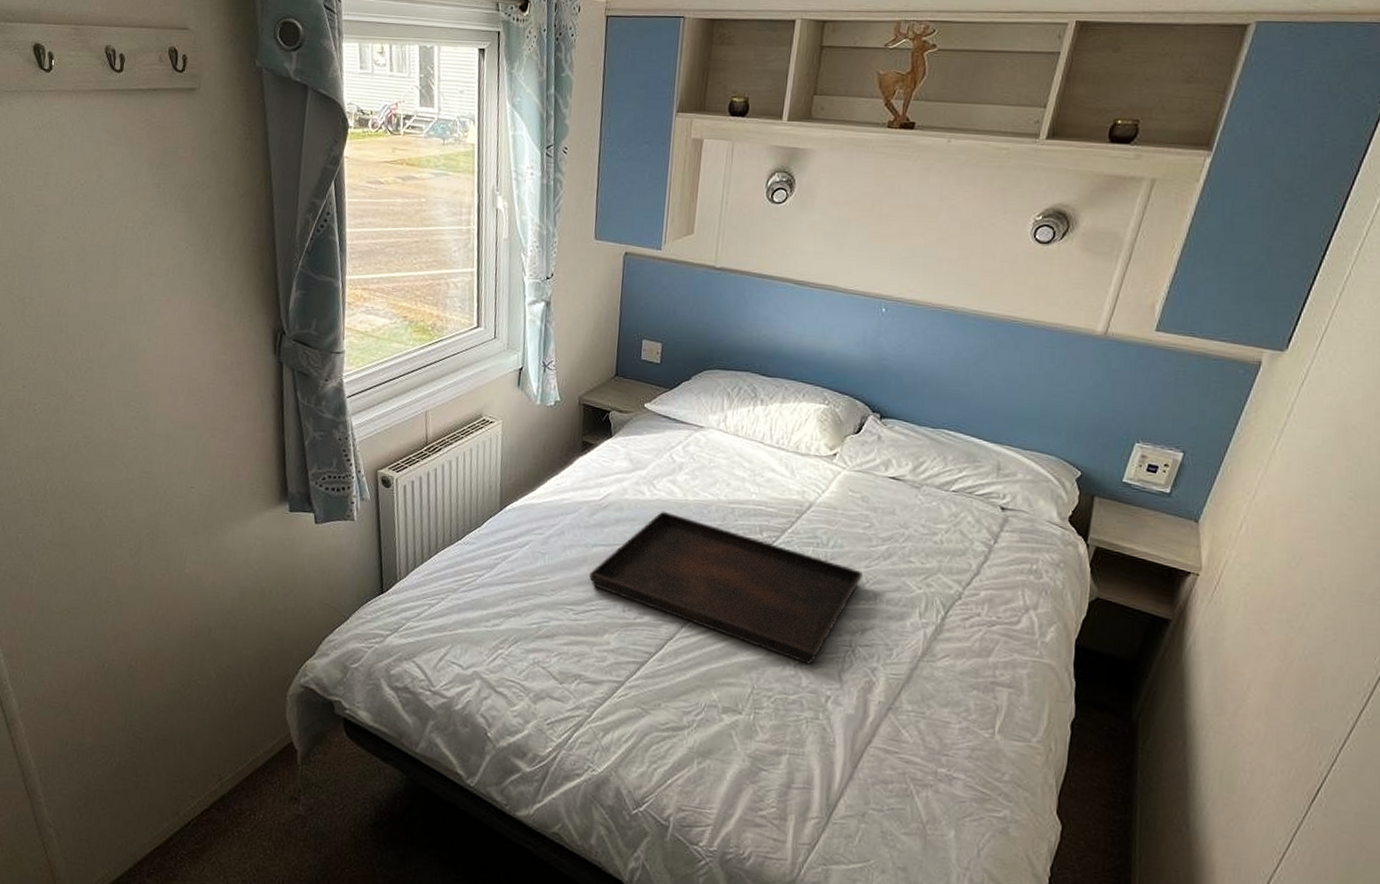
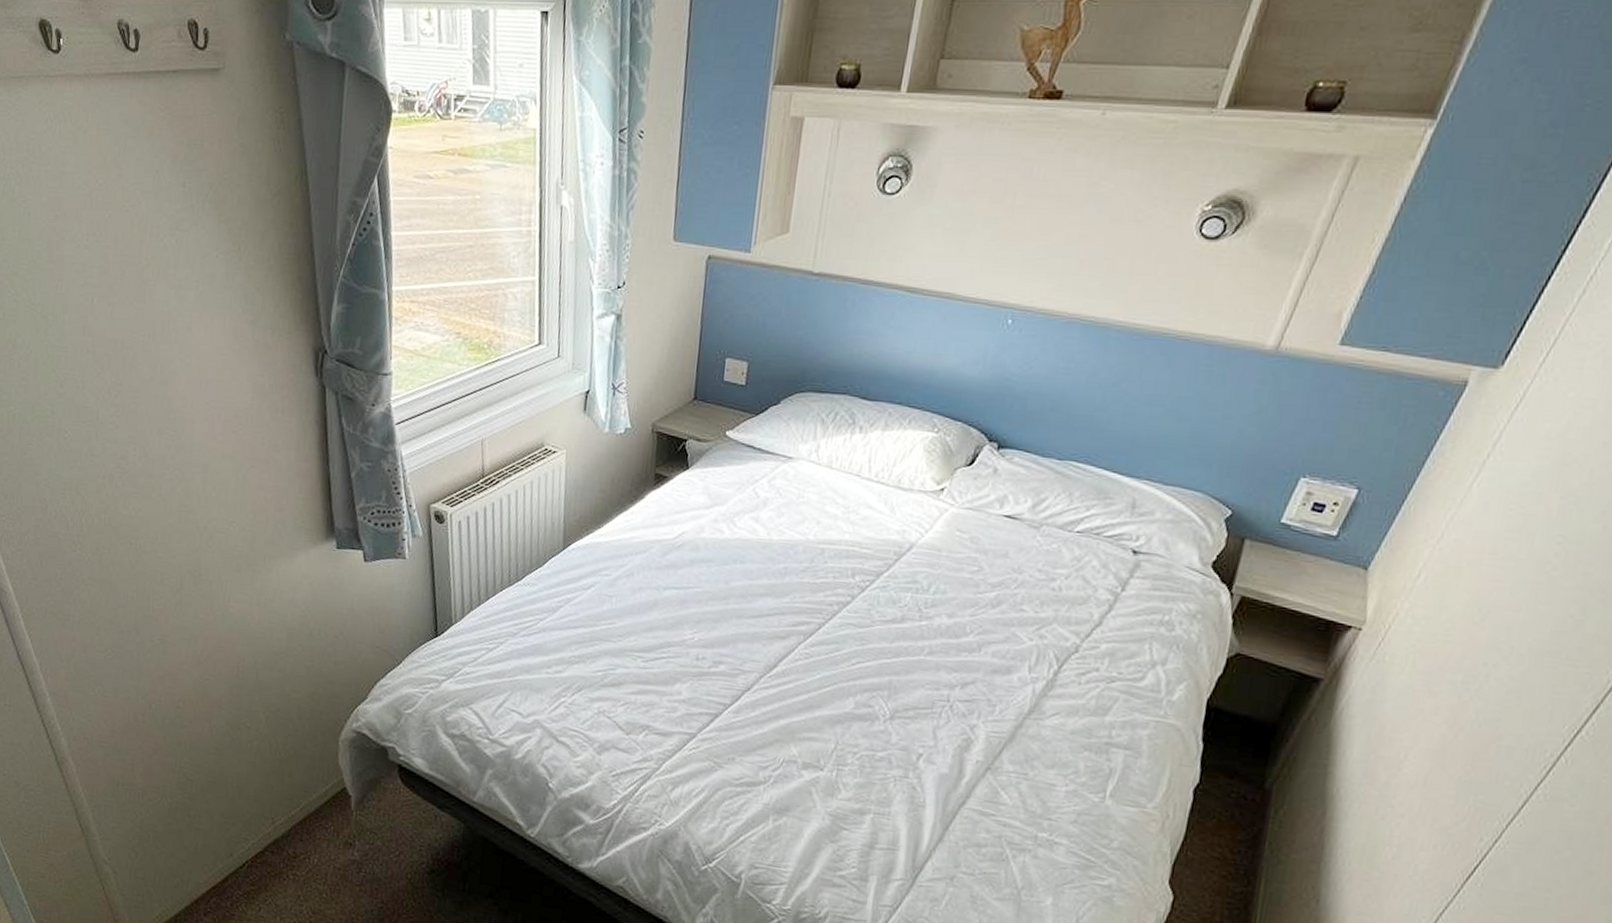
serving tray: present [589,511,863,665] -> none [660,551,967,720]

